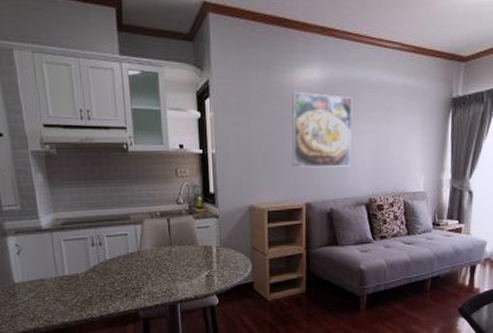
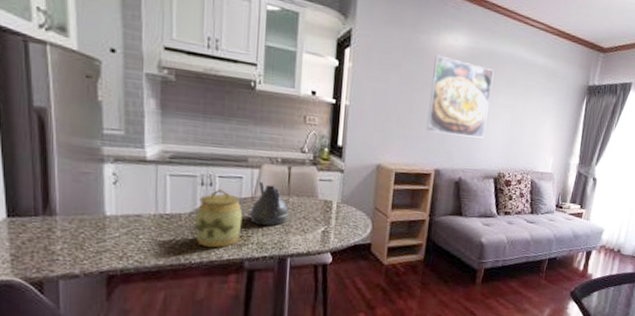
jar: none [90,247,133,302] -> present [194,188,243,248]
teapot: none [137,235,174,277] -> present [249,181,290,227]

